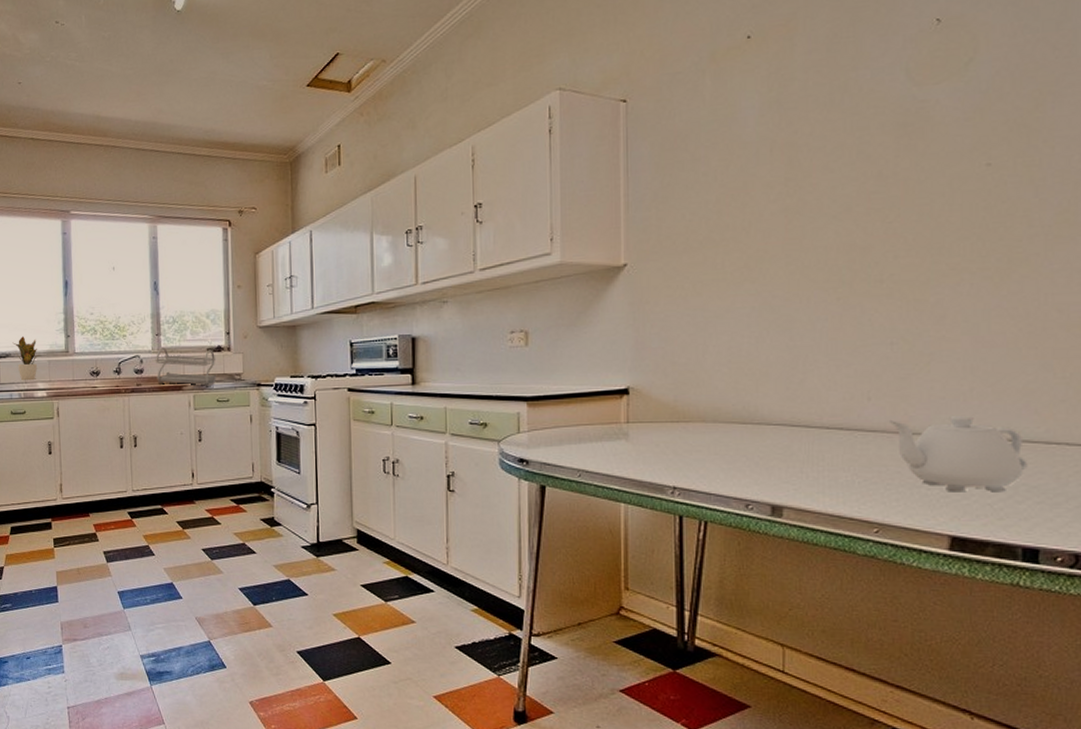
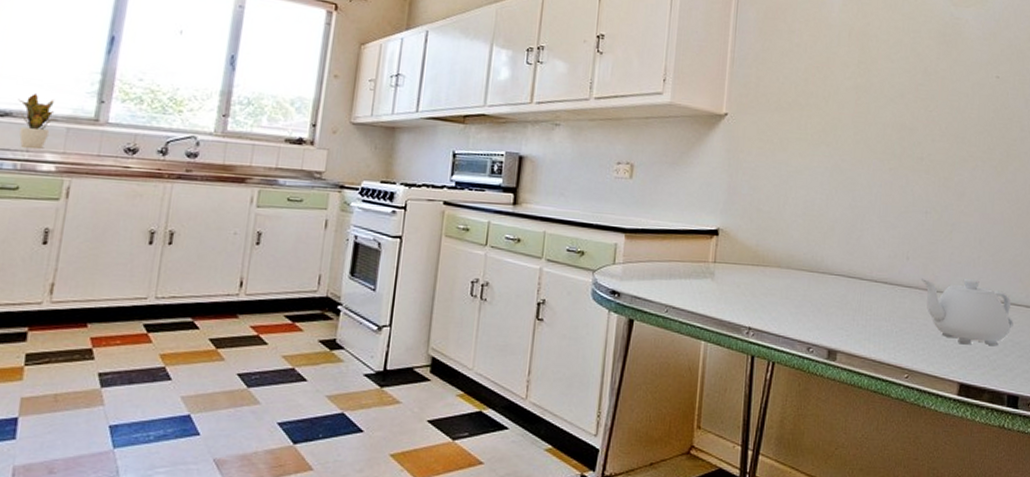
dish rack: present [155,347,217,387] -> none [214,131,294,183]

